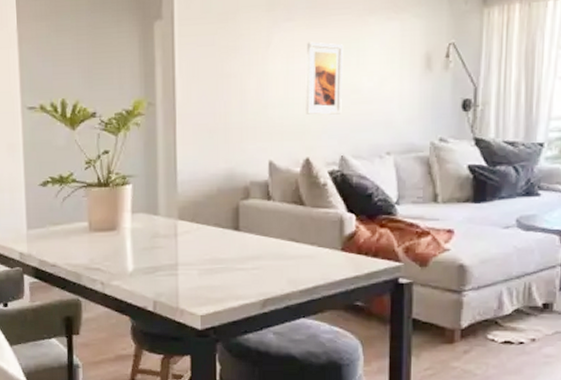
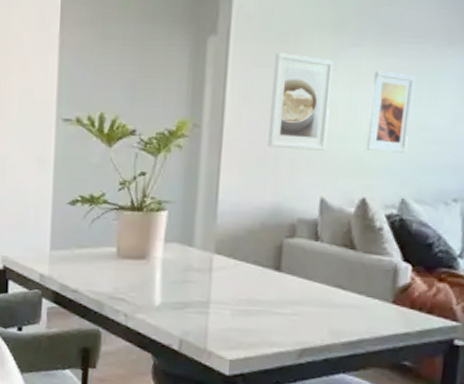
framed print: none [216,32,270,119] -> present [268,53,334,150]

